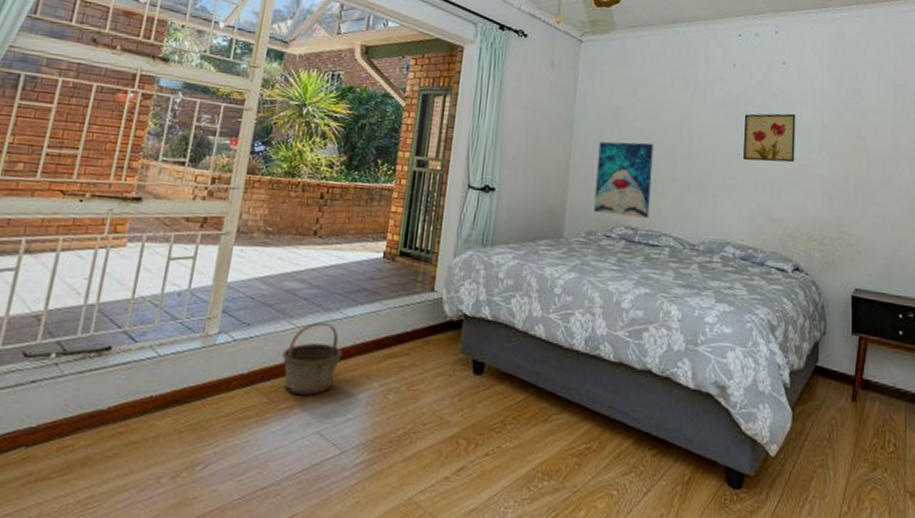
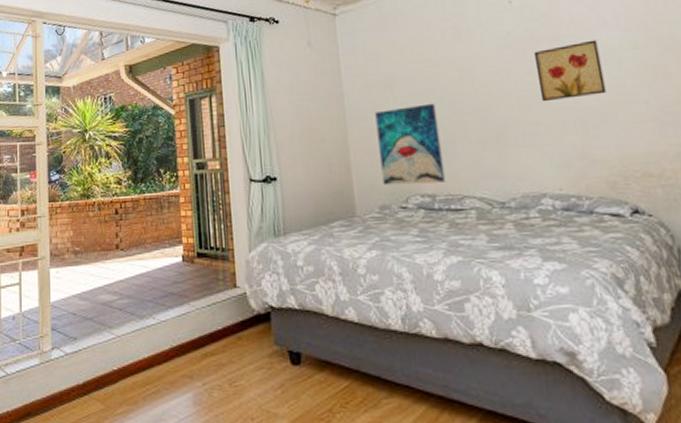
basket: present [281,322,344,395] -> none [109,329,164,399]

